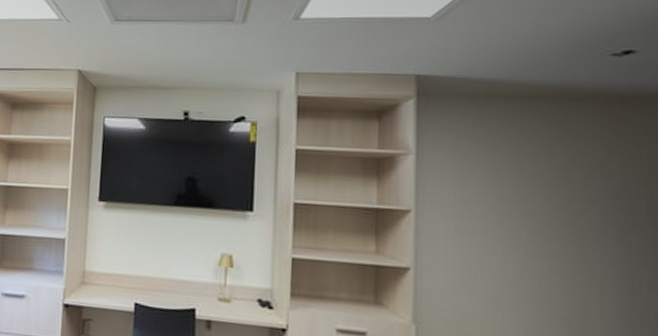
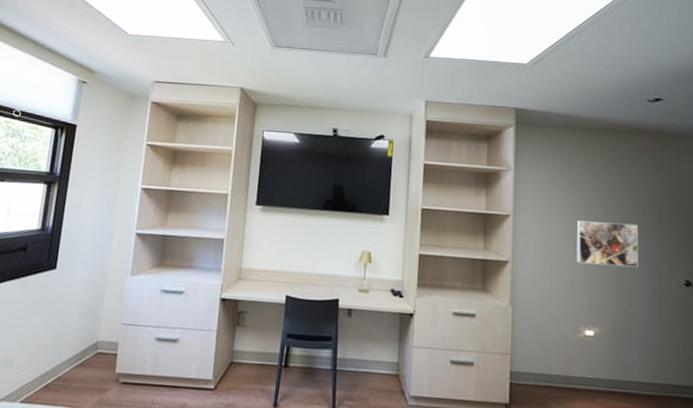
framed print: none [505,216,600,279] -> present [576,220,639,267]

